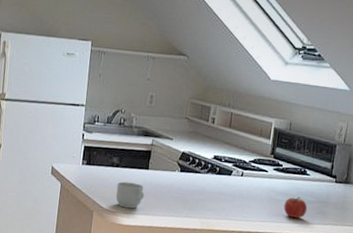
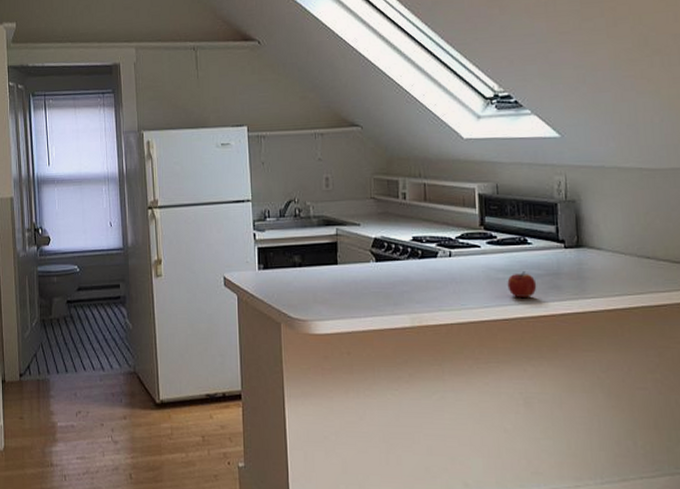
mug: present [115,181,145,209] -> none [303,282,338,314]

